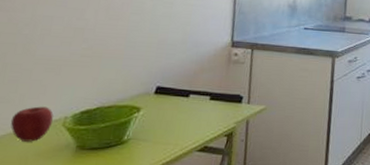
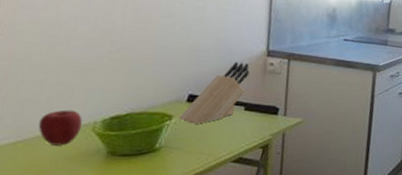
knife block: none [147,53,215,115] -> present [179,61,250,124]

